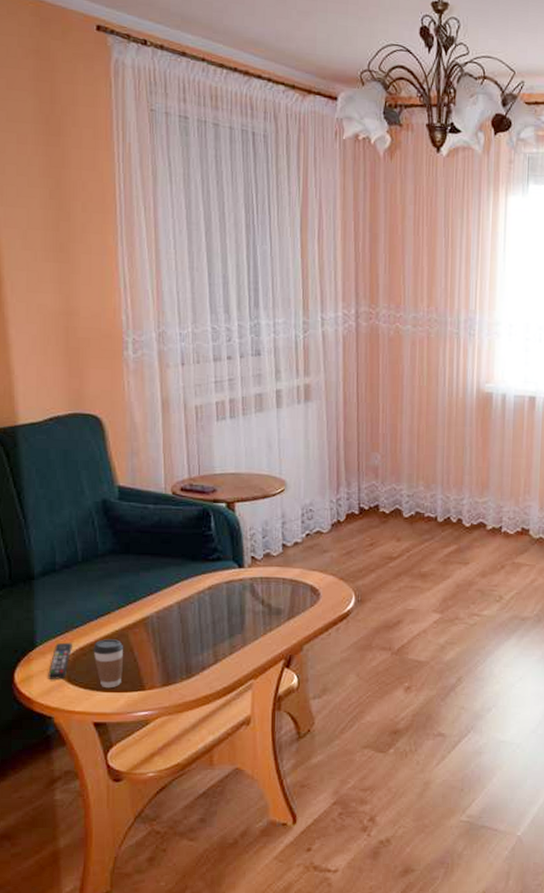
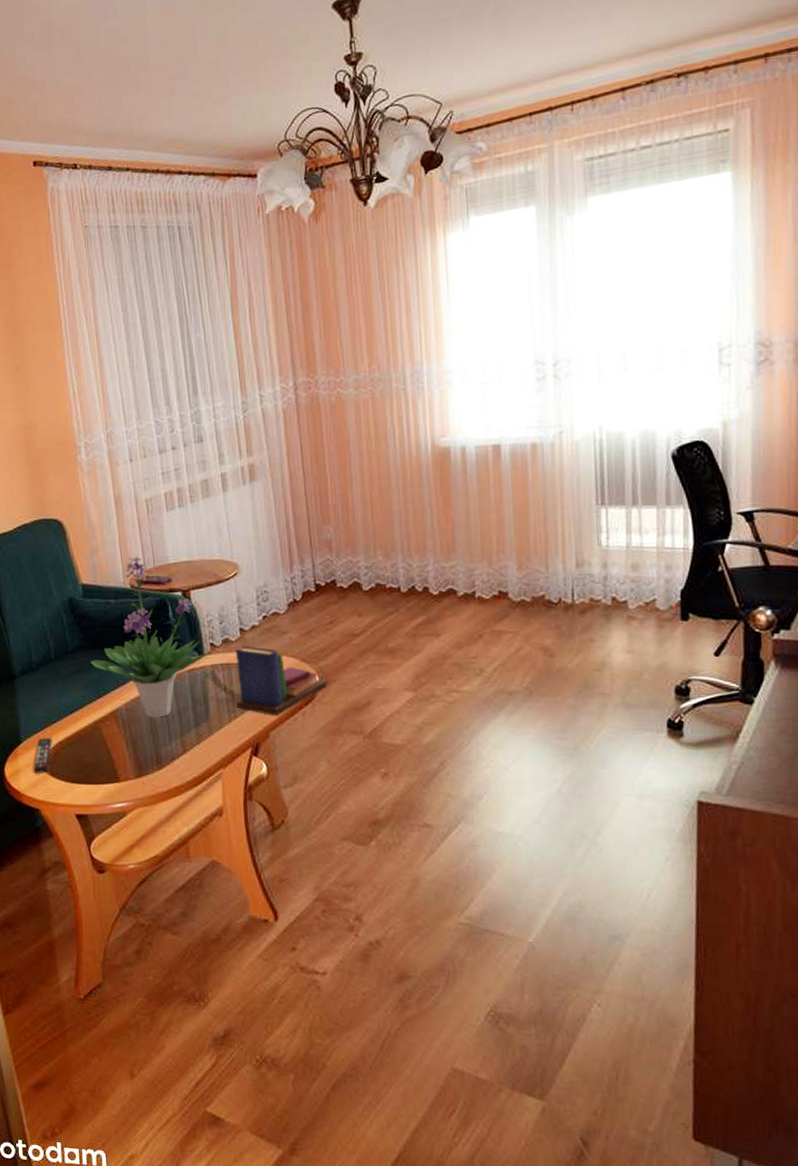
coffee cup: present [93,639,124,689] -> none [70,733,99,781]
potted plant: none [122,463,250,627] -> present [90,556,210,718]
book: none [273,561,363,631] -> present [236,645,328,716]

